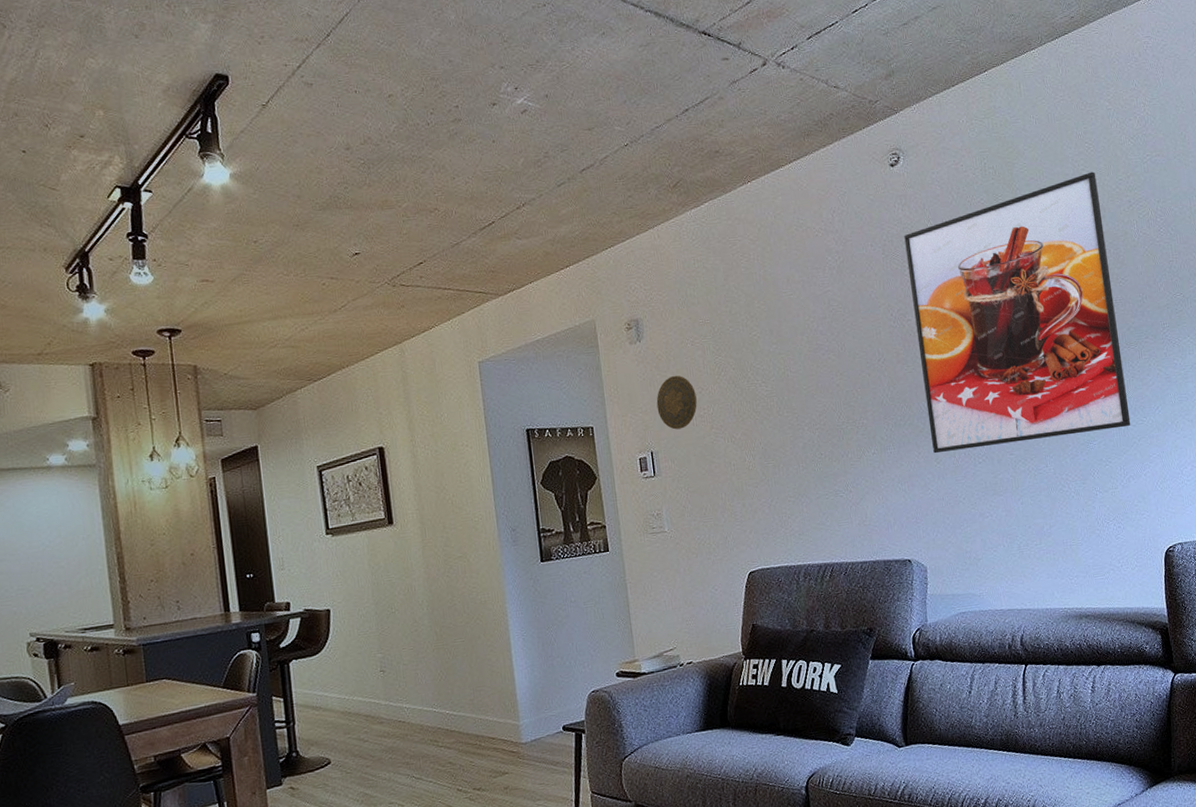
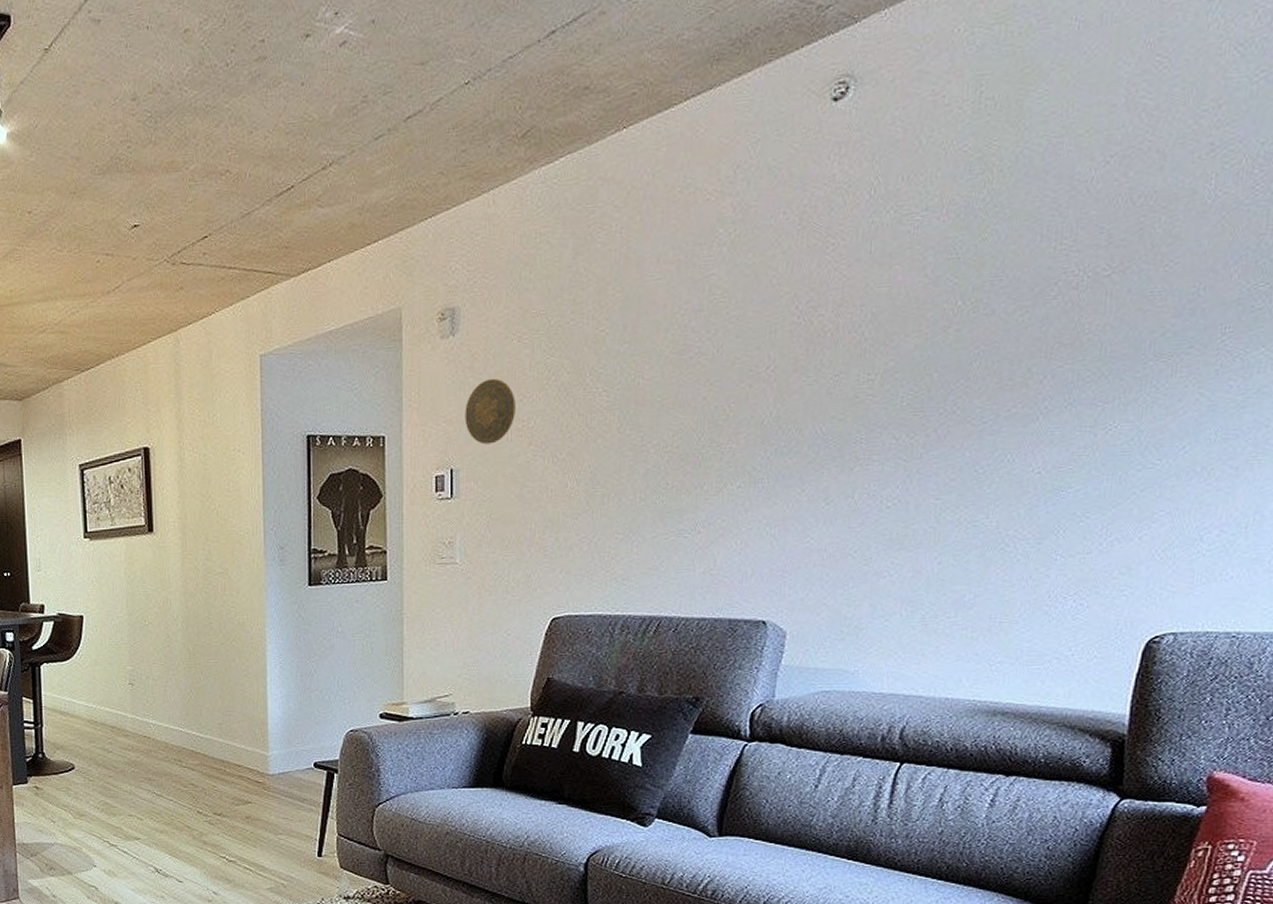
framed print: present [904,171,1131,454] -> none [823,99,1164,492]

